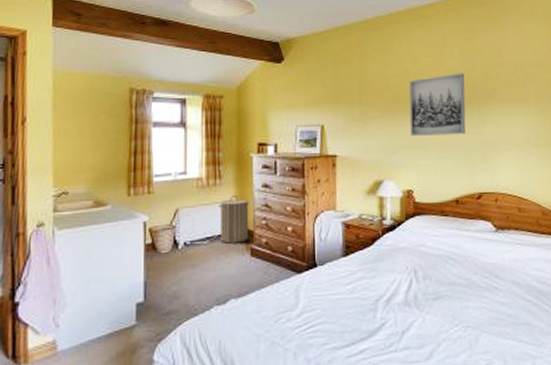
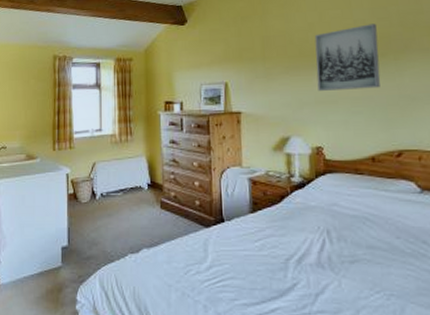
laundry hamper: present [218,196,249,244] -> none [130,151,159,196]

